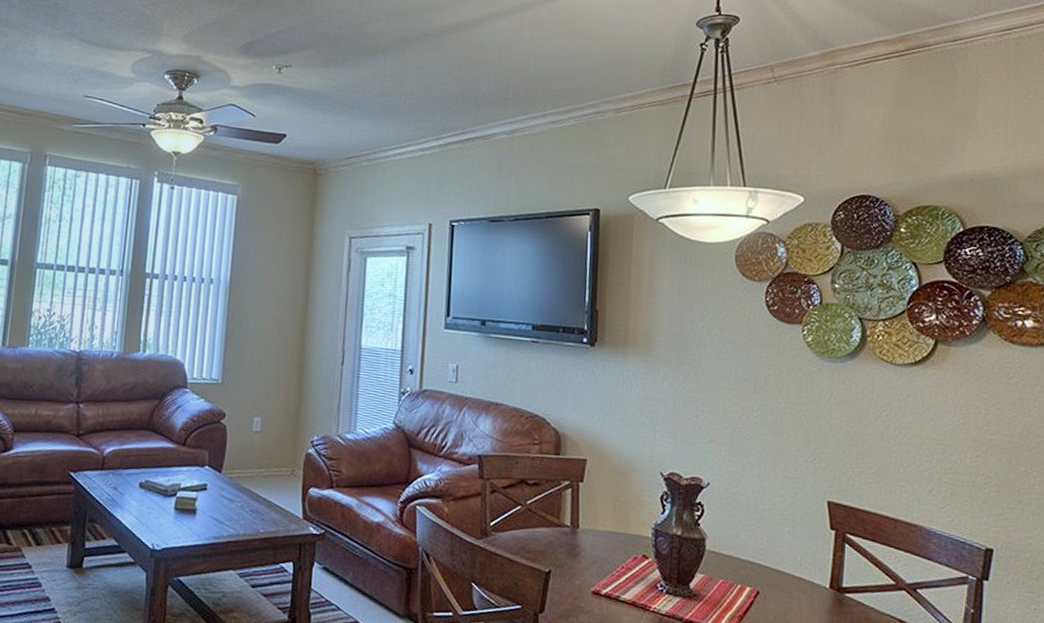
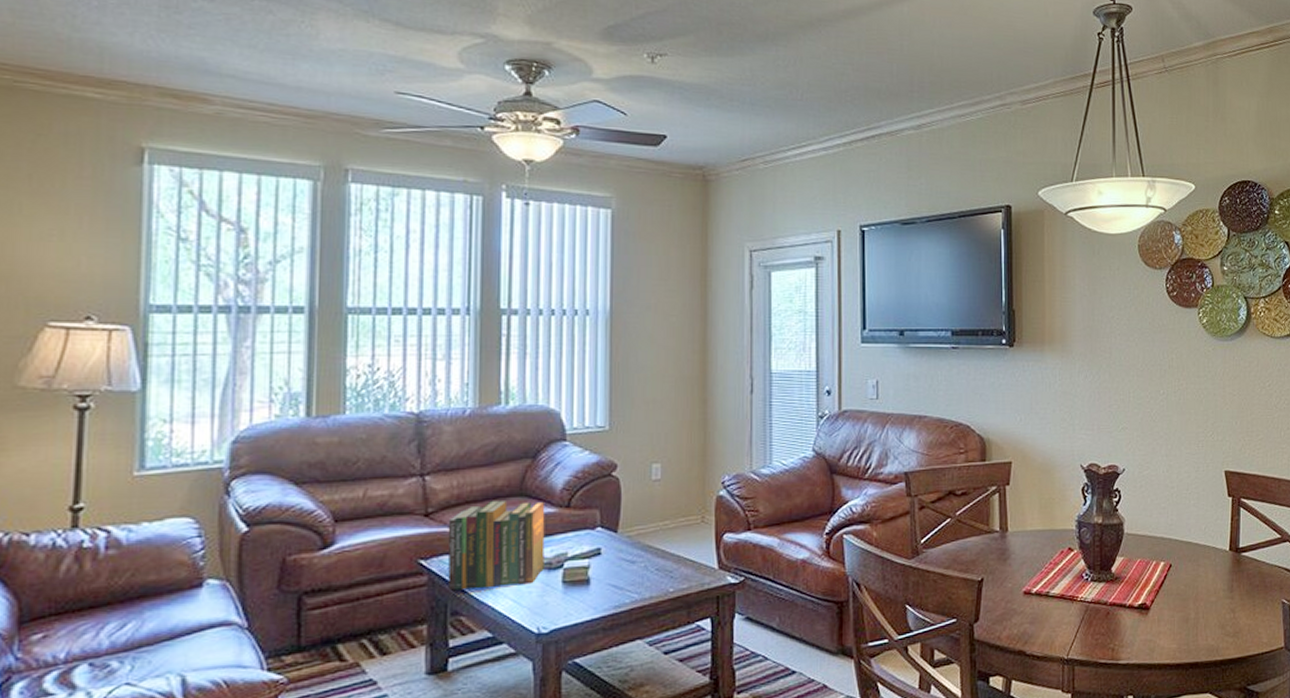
books: none [88,430,166,506] -> present [447,499,545,591]

